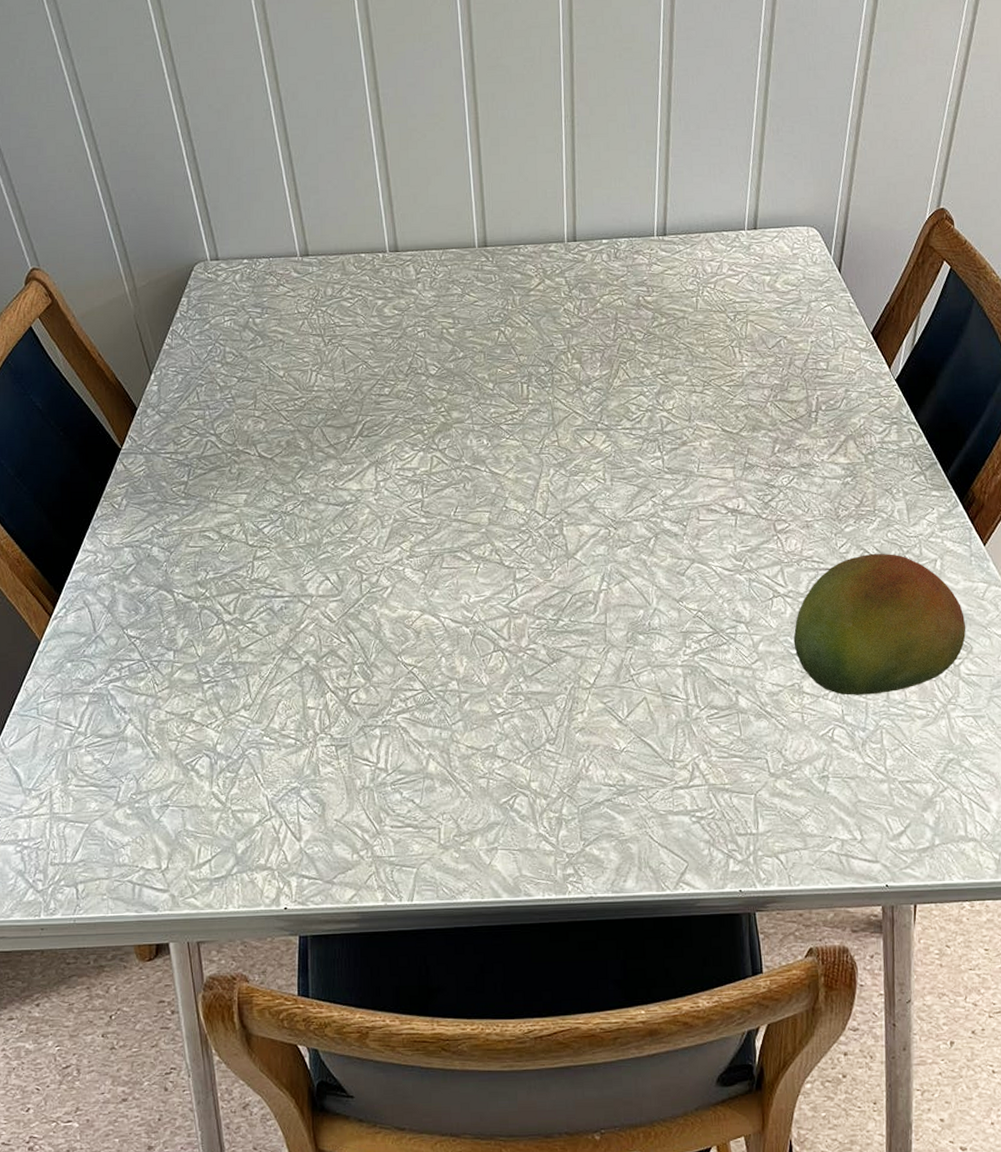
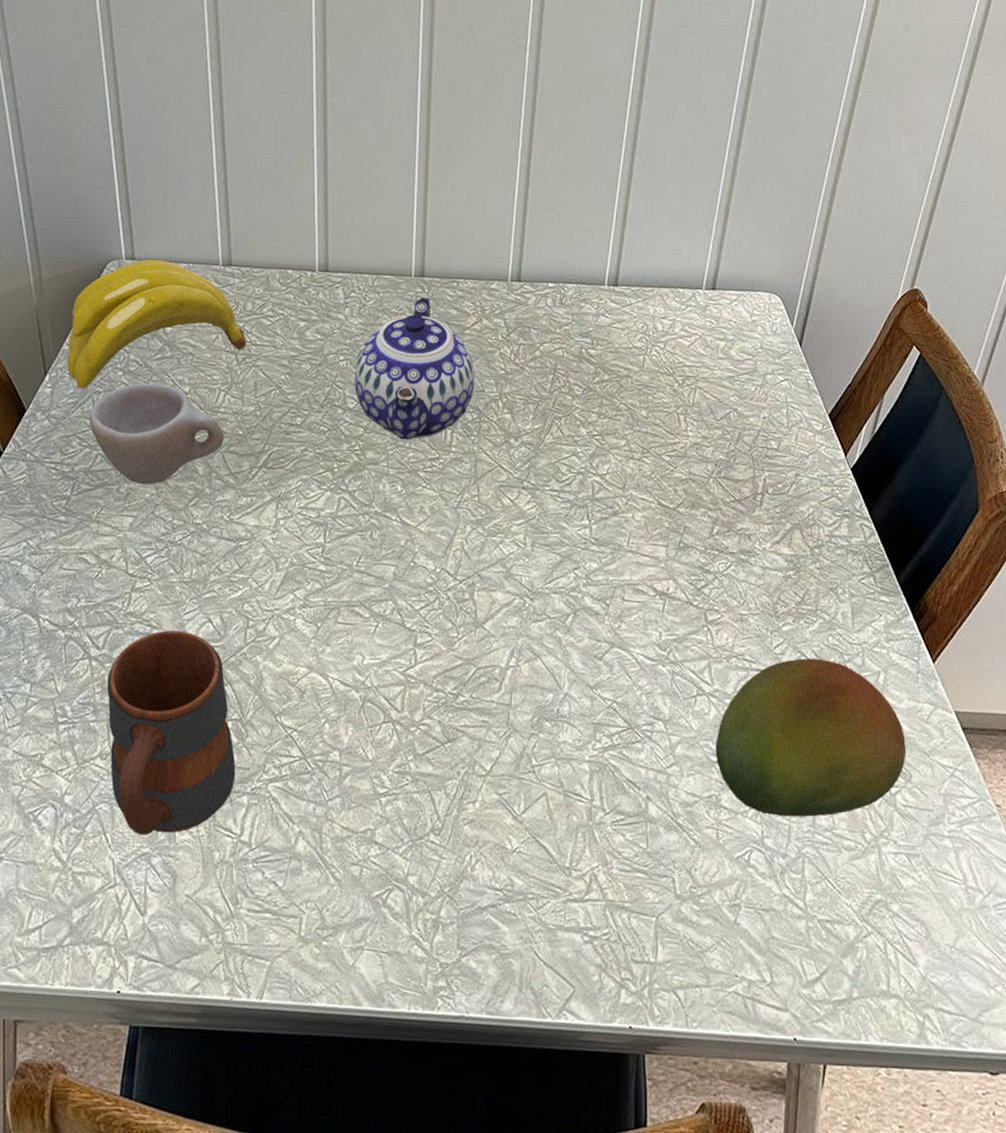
banana: none [167,257,331,384] -> present [66,259,247,389]
cup: none [196,370,321,464] -> present [89,383,225,485]
mug: none [241,590,367,773] -> present [106,630,236,836]
teapot: none [432,263,544,398] -> present [354,295,475,440]

